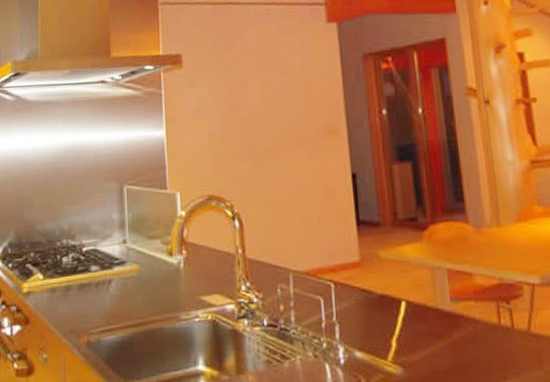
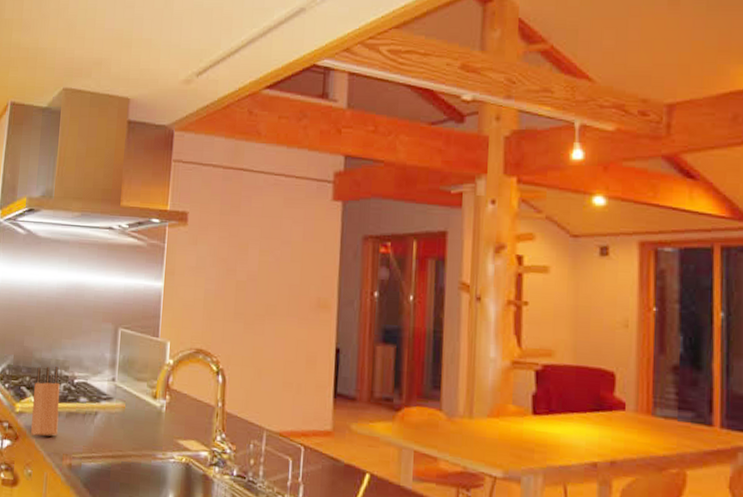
knife block: none [41,236,71,317] -> present [31,366,60,437]

